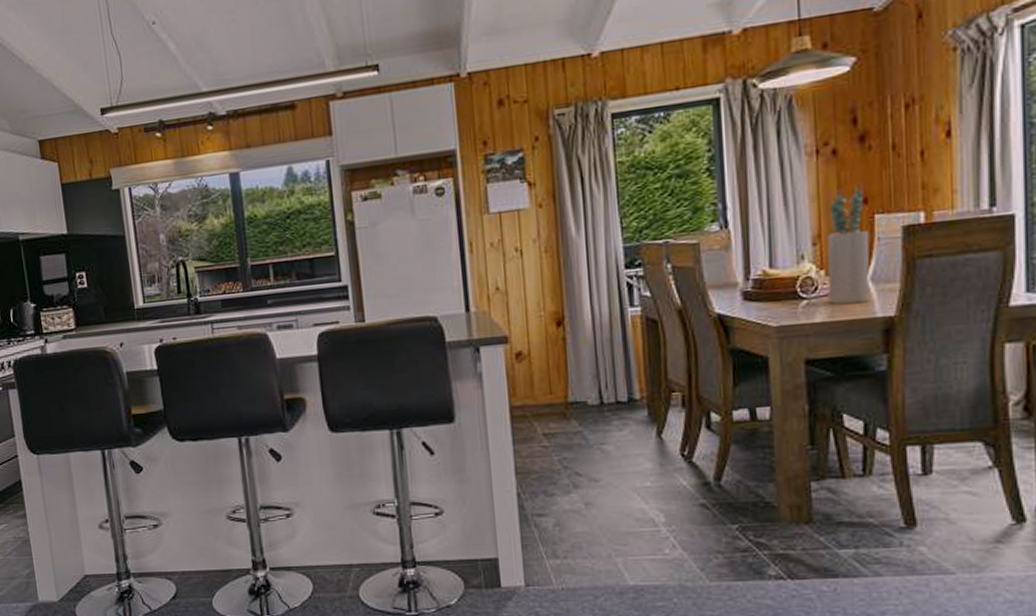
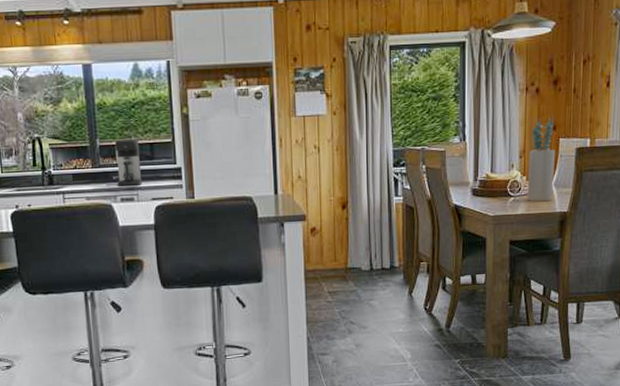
coffee maker: none [269,255,302,313] -> present [115,139,143,187]

